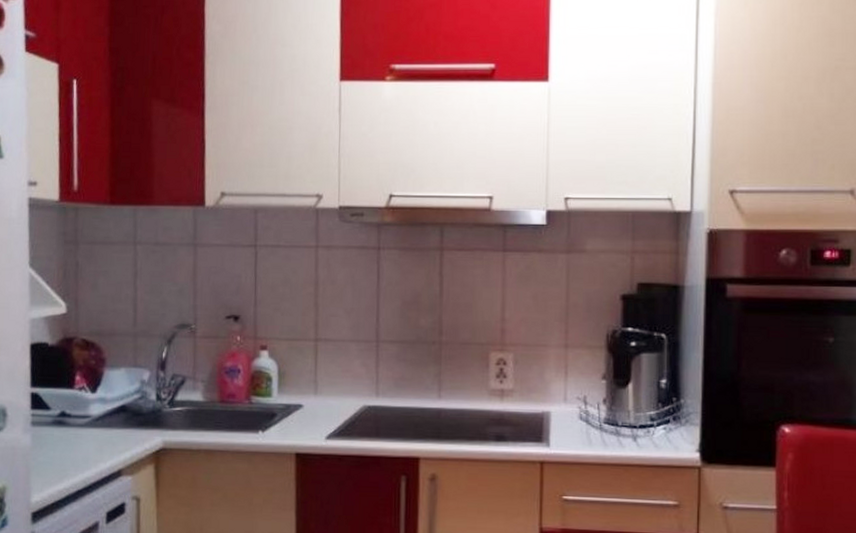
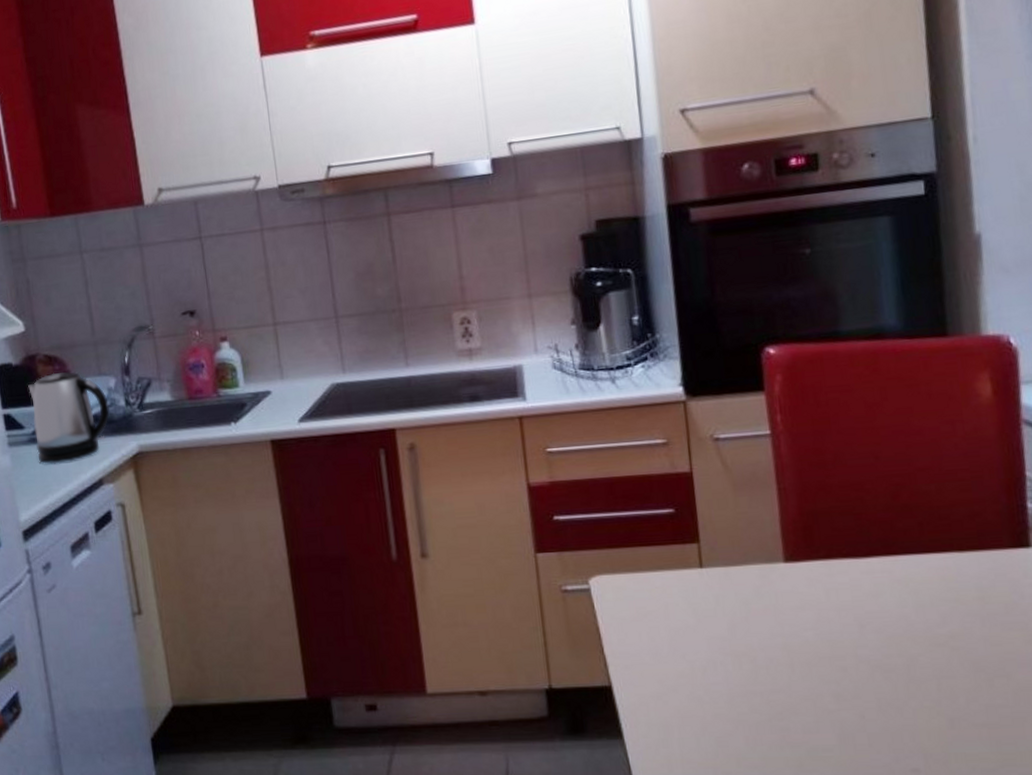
kettle: none [59,358,140,450] -> present [28,371,110,464]

